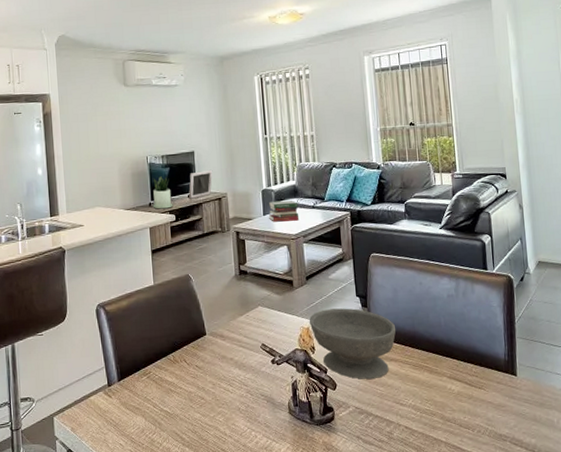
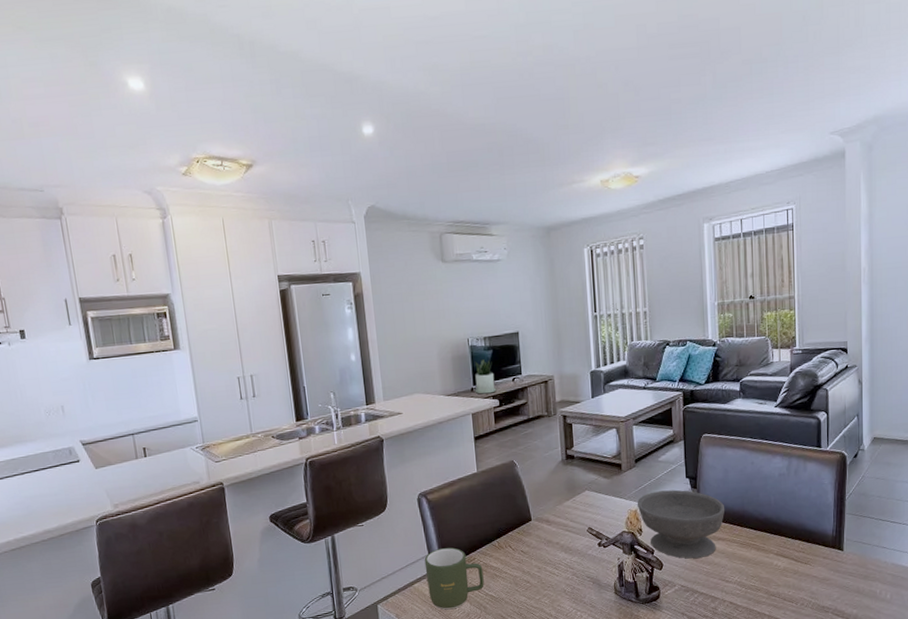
mug: none [101,359,159,425] -> present [424,547,484,610]
picture frame: present [189,169,213,199] -> none [513,351,539,383]
books: present [269,200,300,222] -> none [597,381,630,405]

